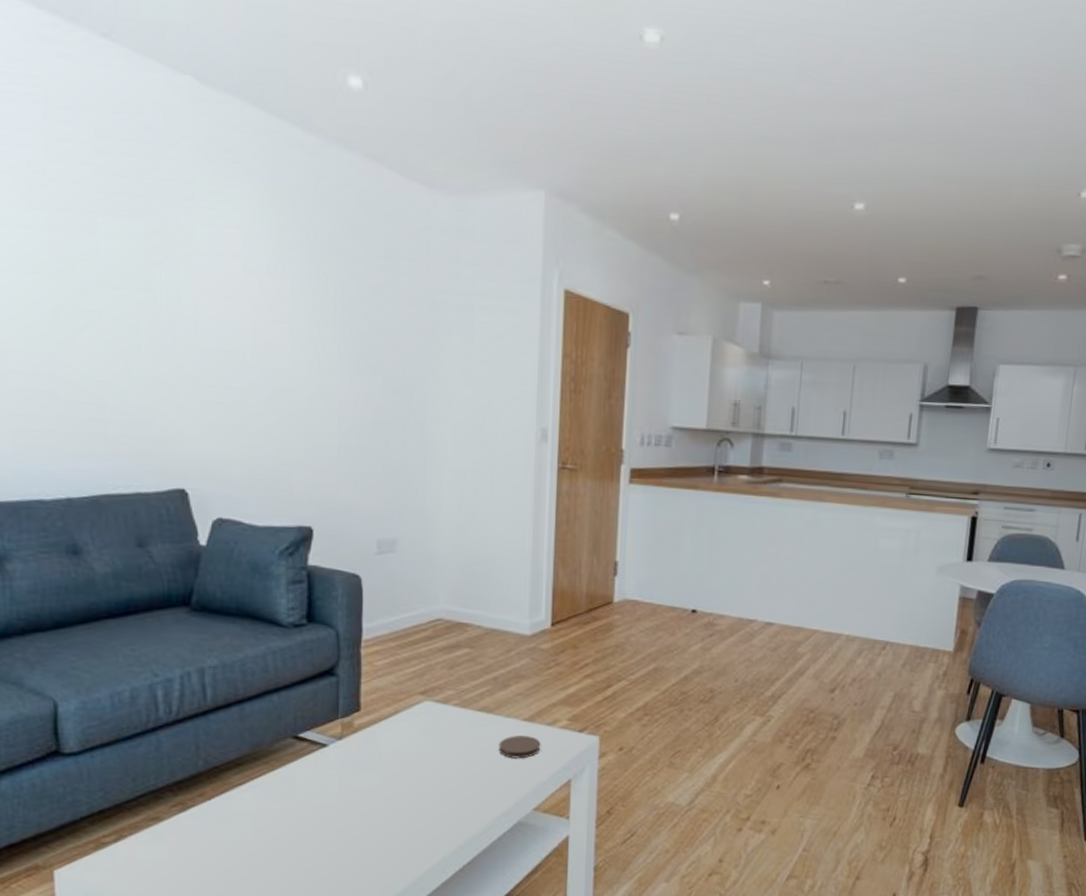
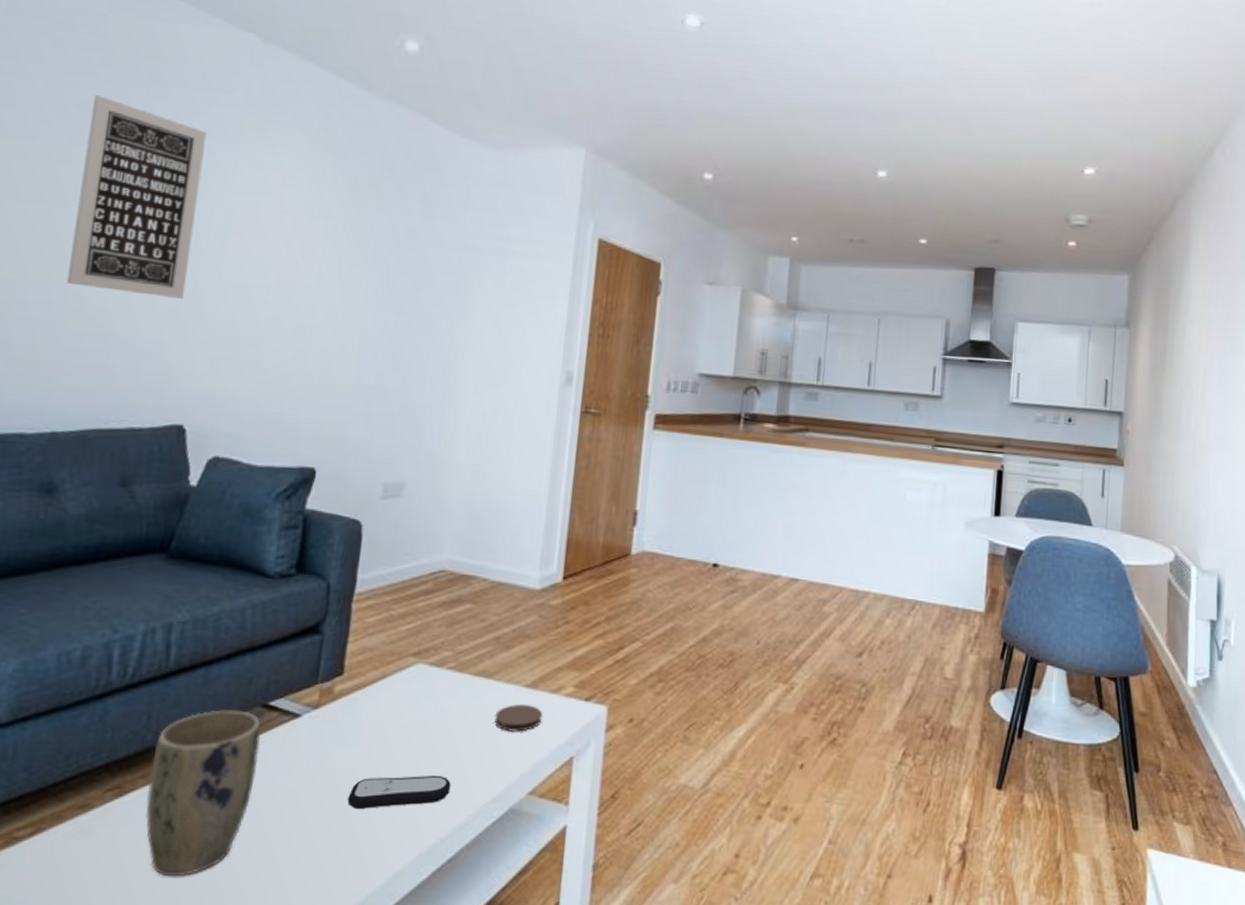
wall art: none [43,154,166,365] -> present [67,95,207,299]
plant pot: none [206,741,296,873] -> present [145,710,262,876]
remote control: none [377,794,465,821] -> present [347,775,451,809]

